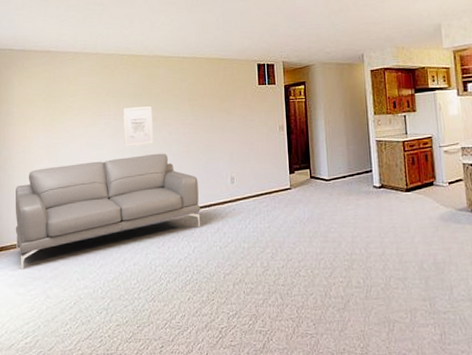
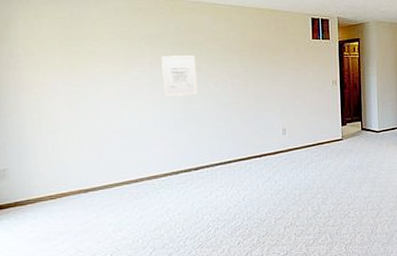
sofa: present [15,153,201,271] -> none [28,104,251,226]

